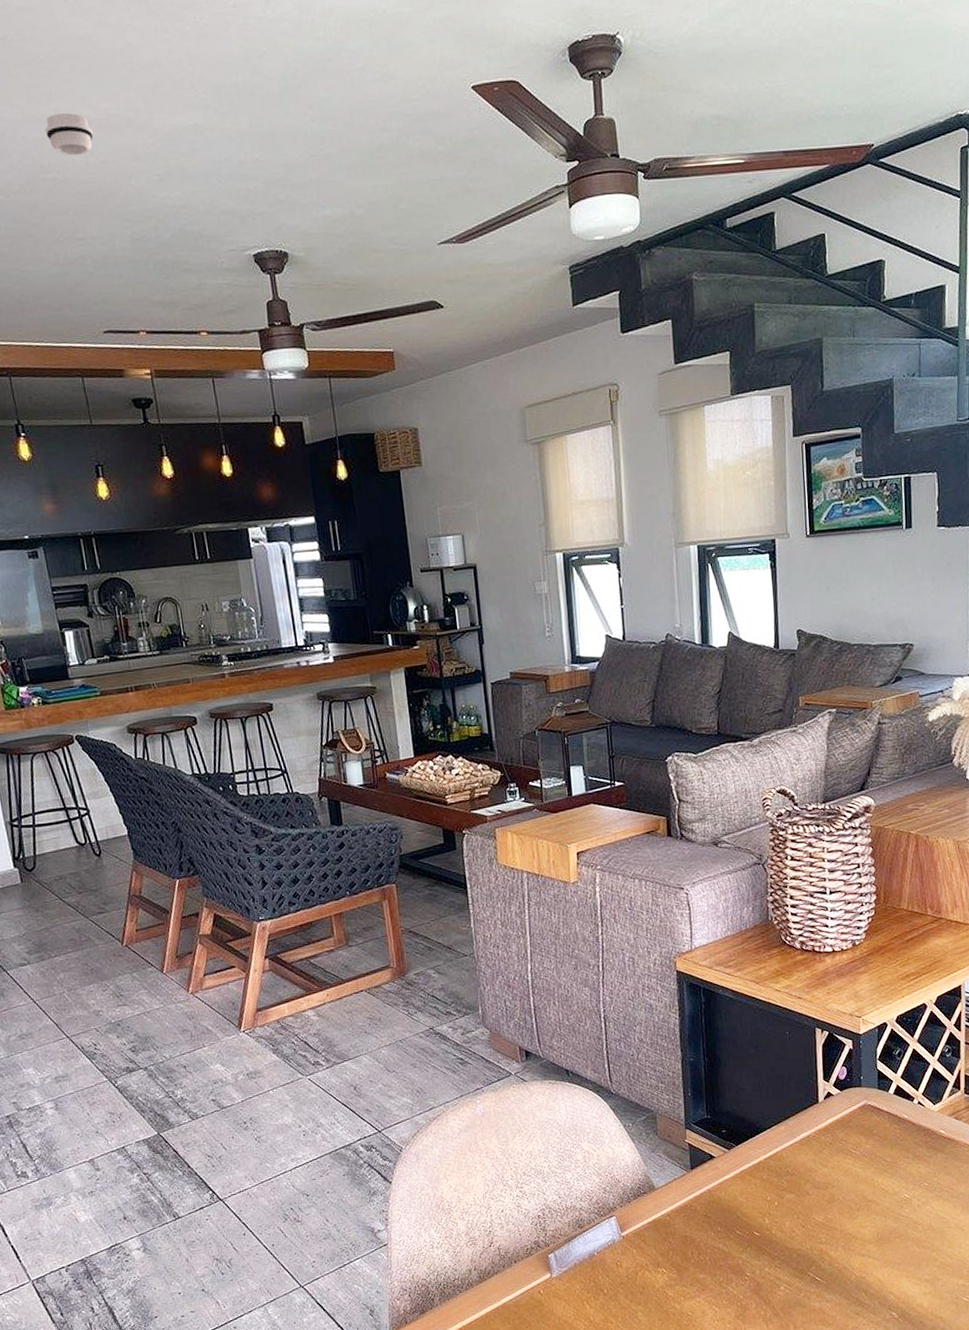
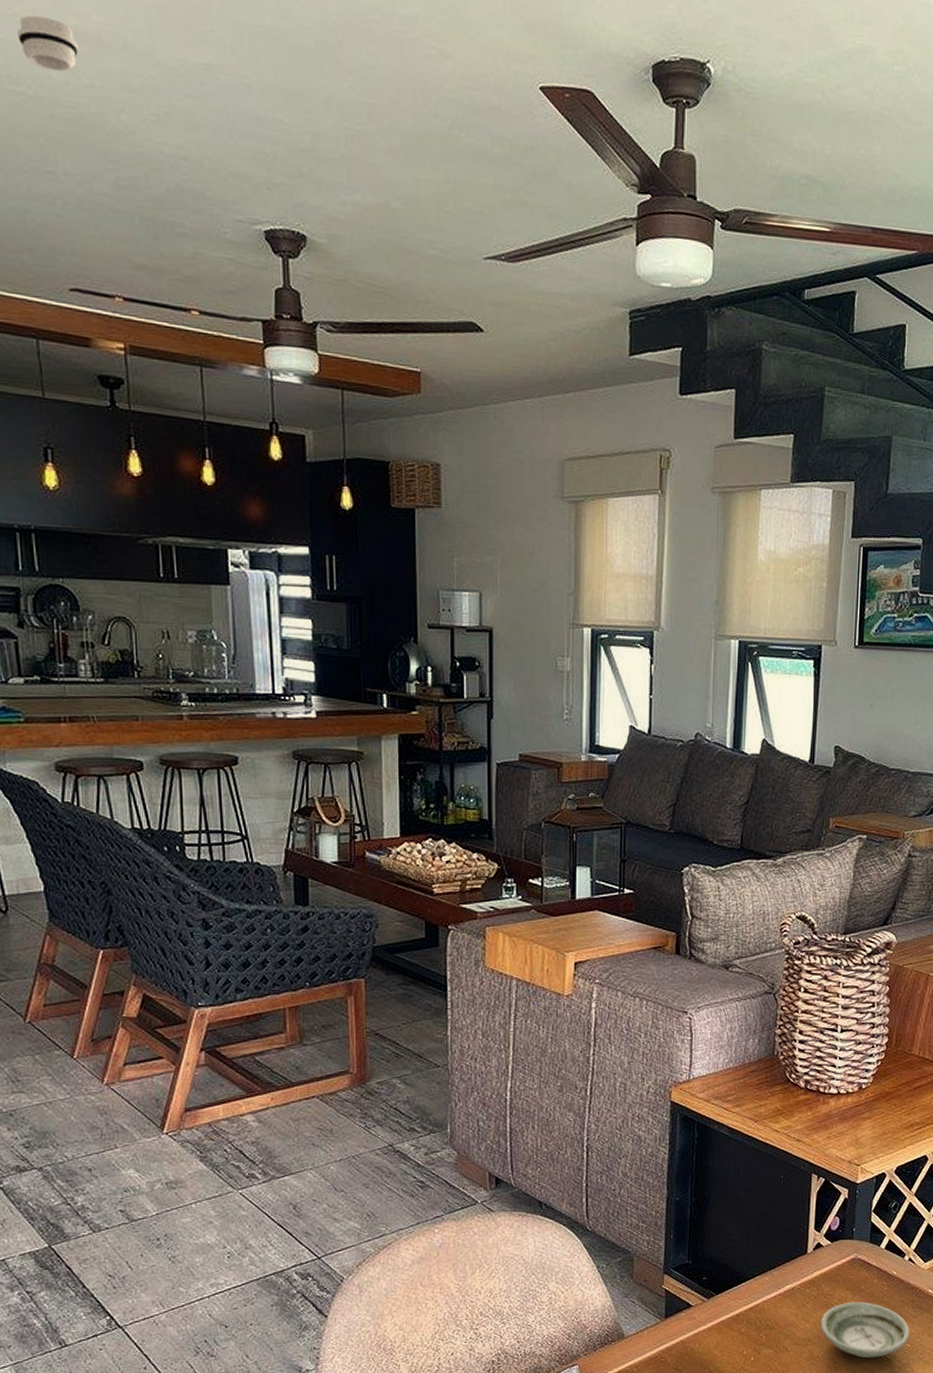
saucer: none [838,1145,927,1199] -> present [820,1301,911,1358]

